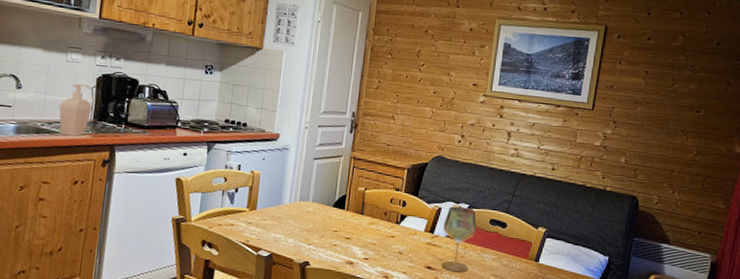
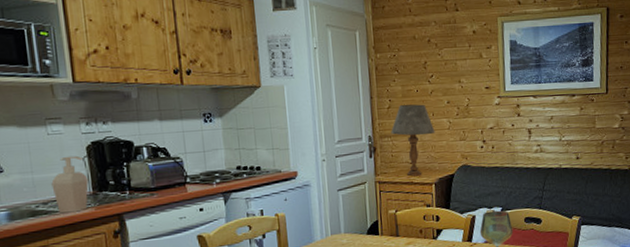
table lamp: none [374,87,417,159] -> present [391,104,435,177]

